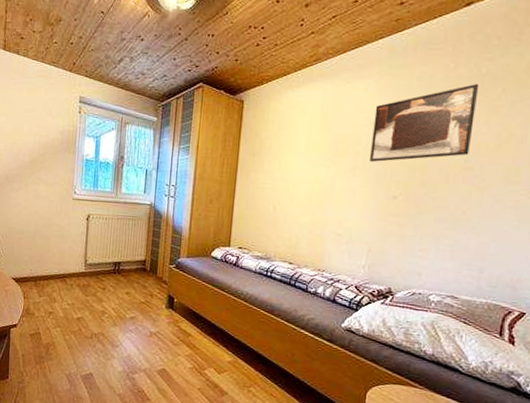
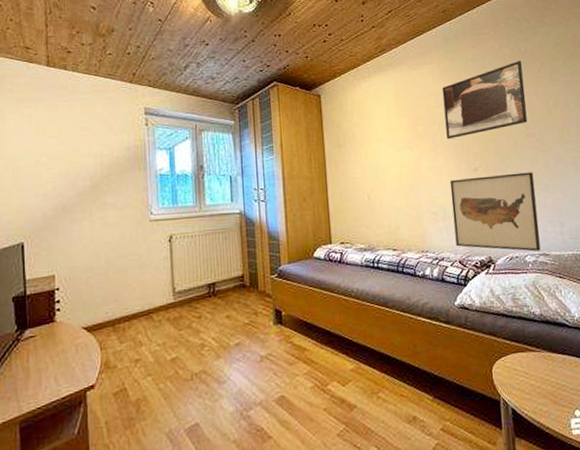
wall art: none [356,204,461,292] -> present [450,172,541,252]

